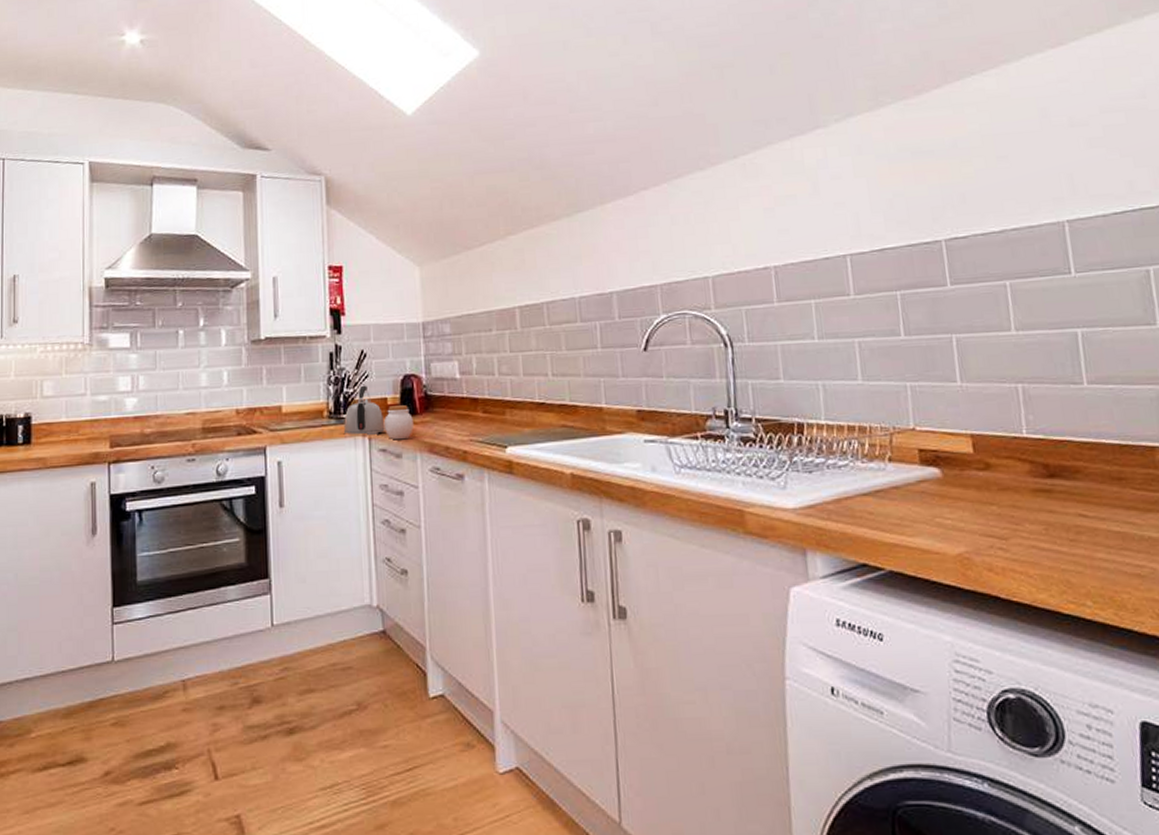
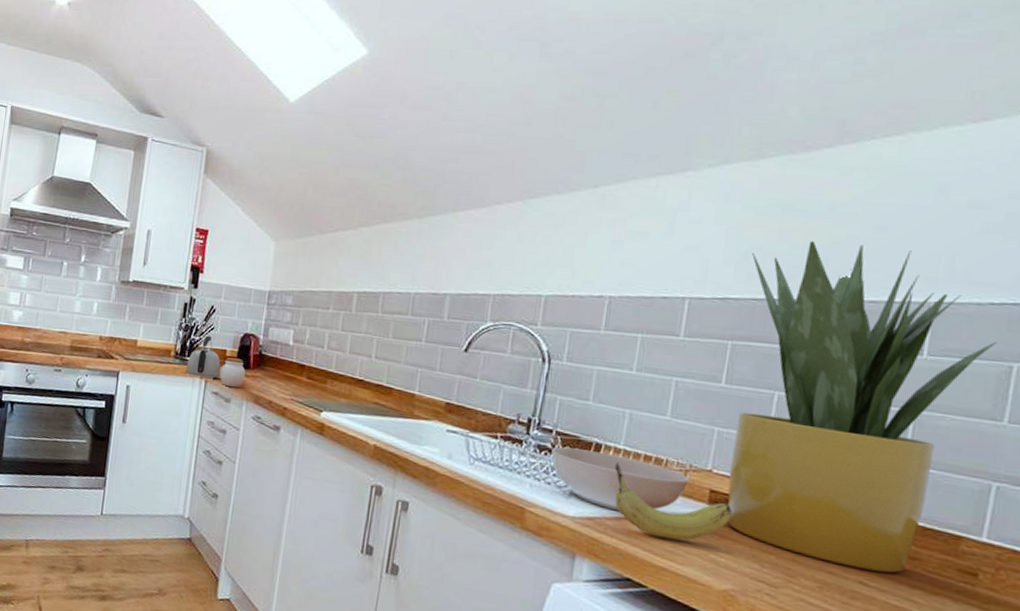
bowl: none [755,431,896,492] -> present [551,447,689,510]
fruit: none [821,438,946,512] -> present [614,461,733,541]
planter: none [896,175,1130,501] -> present [726,241,997,574]

